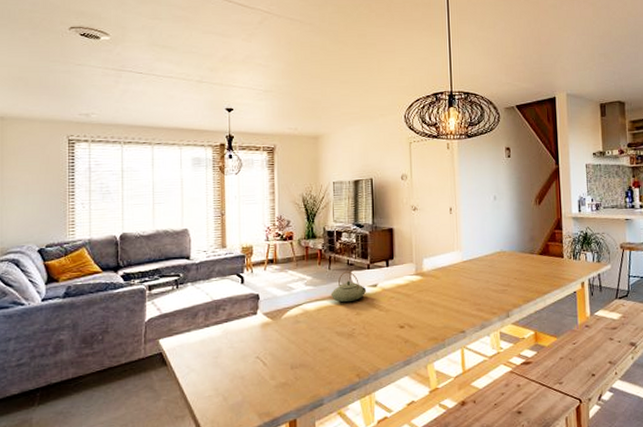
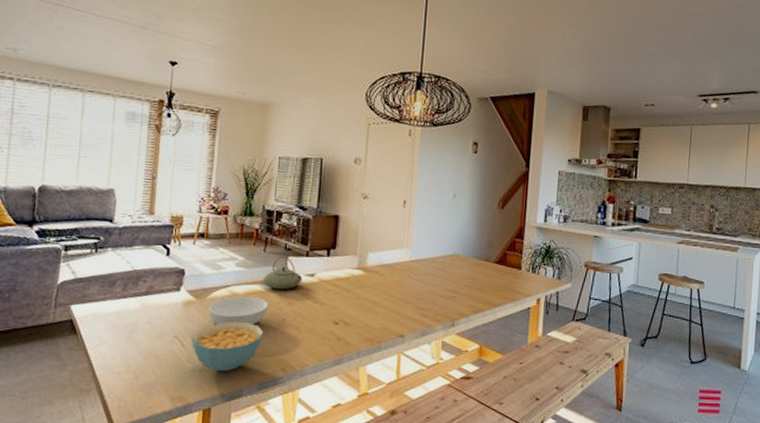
cereal bowl: none [272,336,337,385] -> present [191,322,264,372]
serving bowl: none [284,311,338,342] -> present [208,296,269,325]

